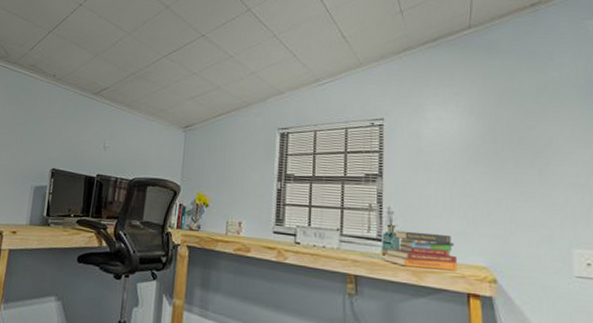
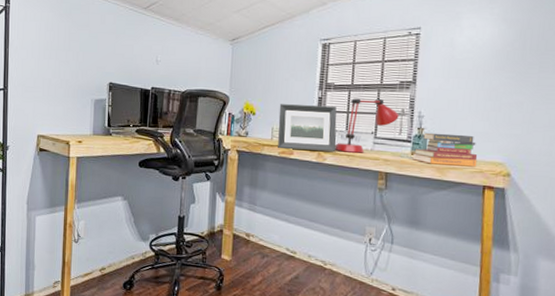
picture frame: none [233,195,299,251] -> present [278,104,337,153]
desk lamp: none [297,191,366,252] -> present [335,98,399,153]

